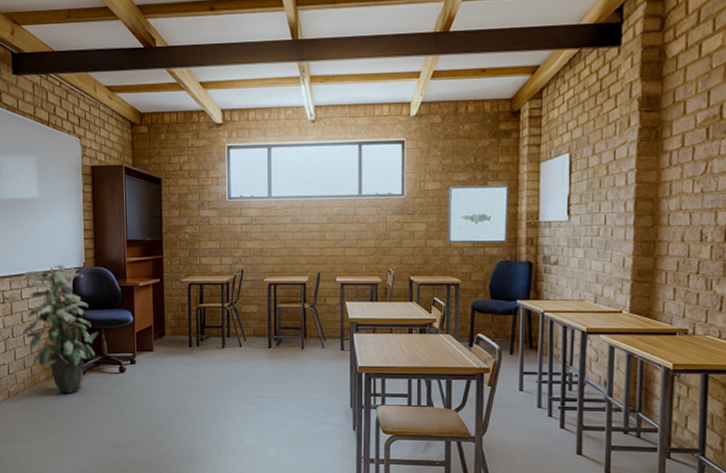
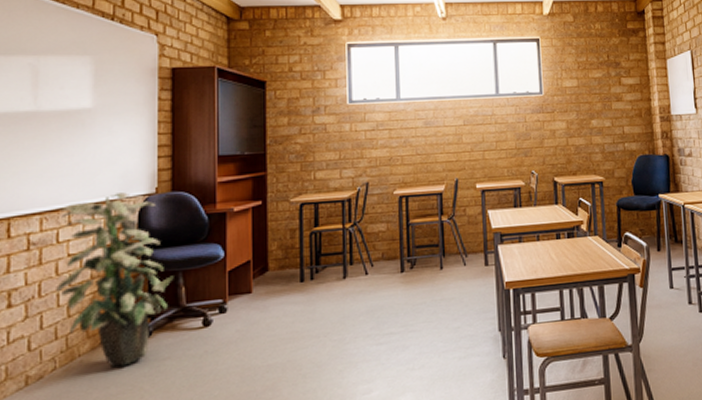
wall art: present [447,185,509,244] -> none [585,81,644,141]

